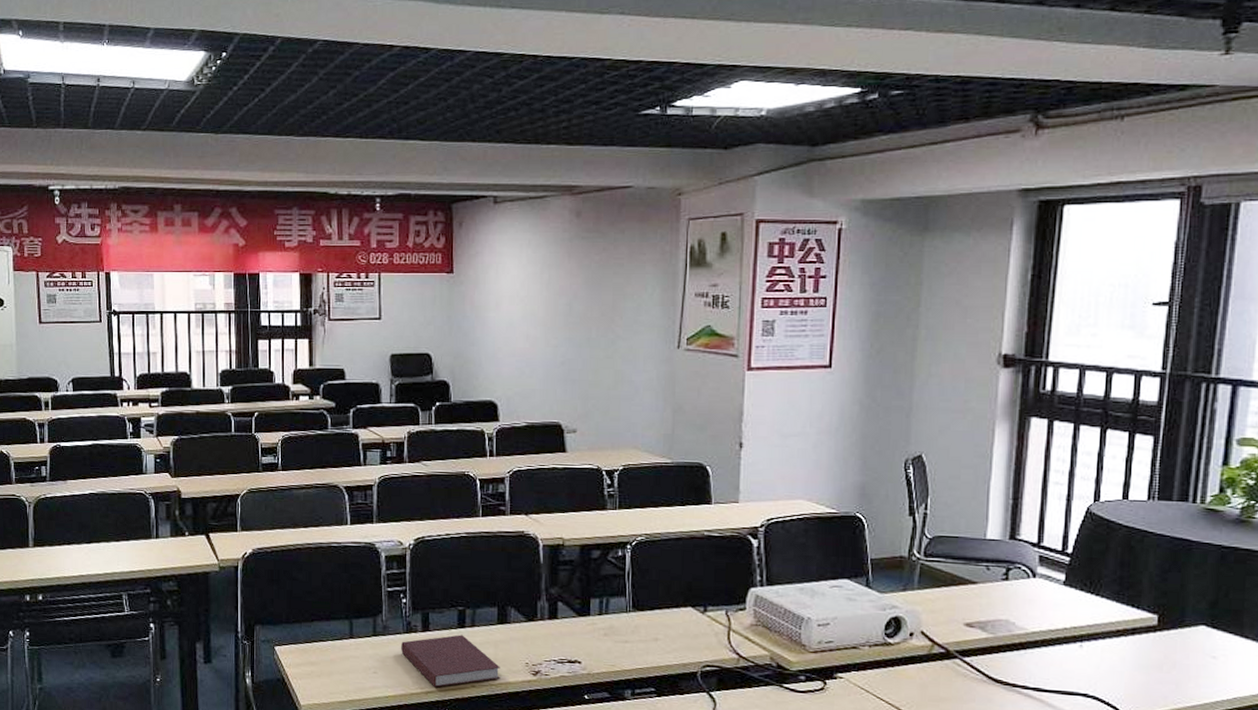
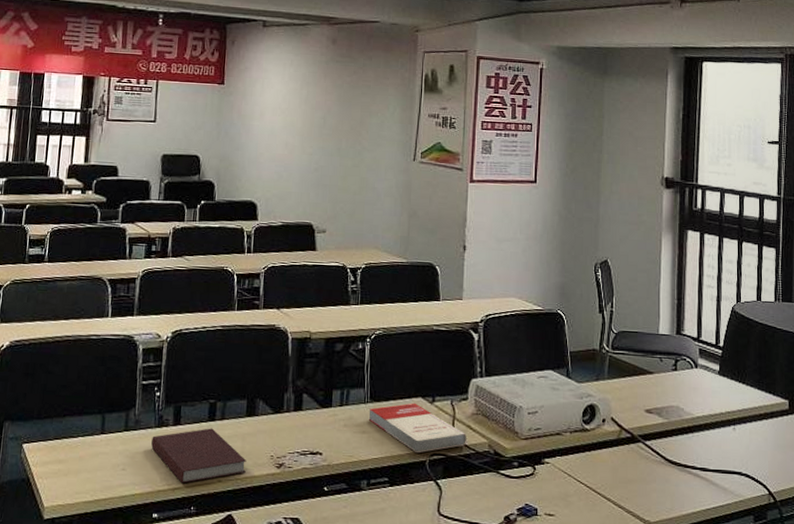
book: none [631,612,744,665] -> present [368,402,467,454]

